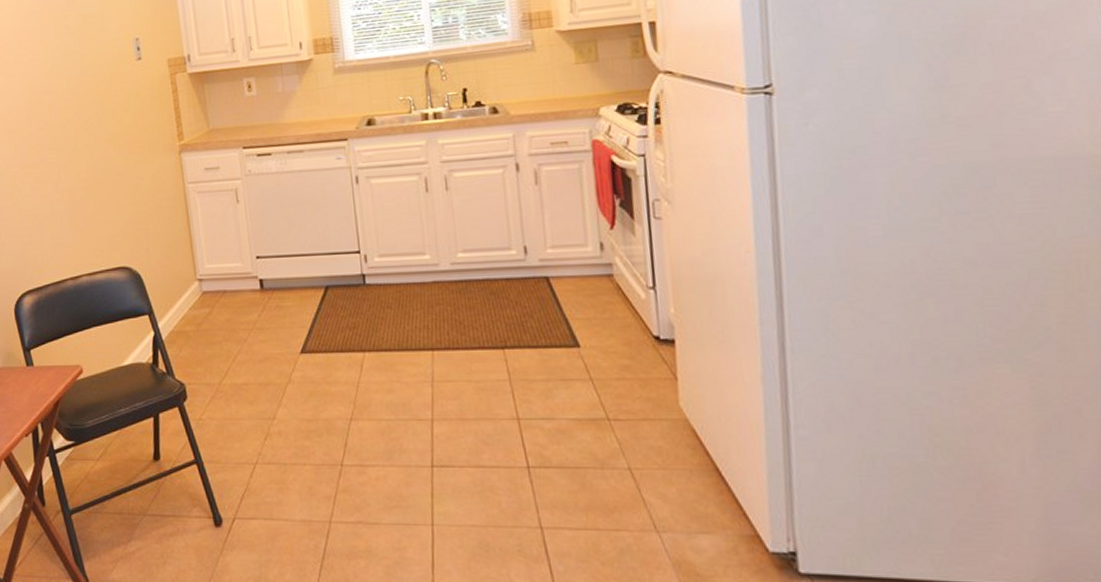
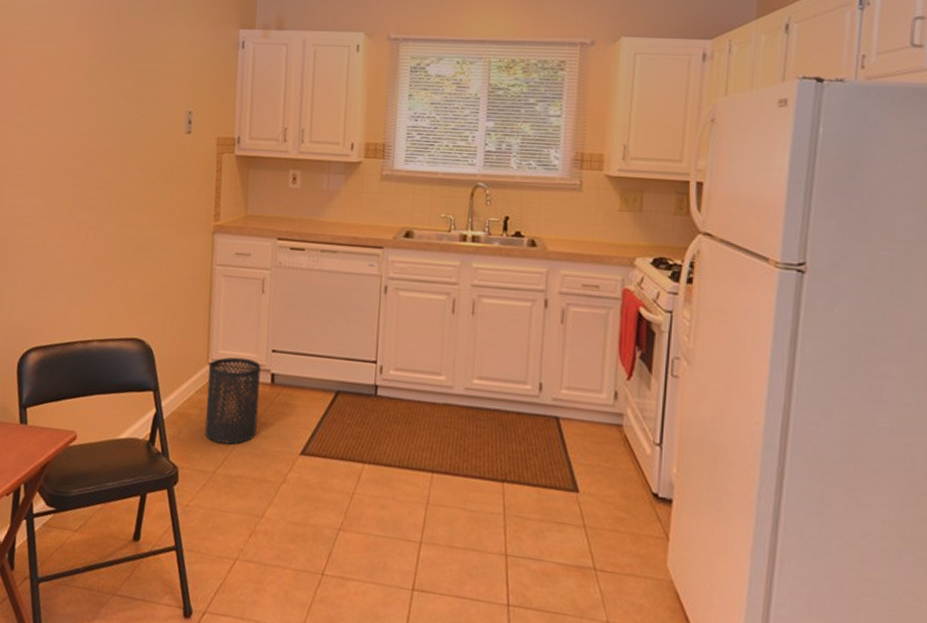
trash can: none [197,268,255,355] -> present [204,357,262,445]

